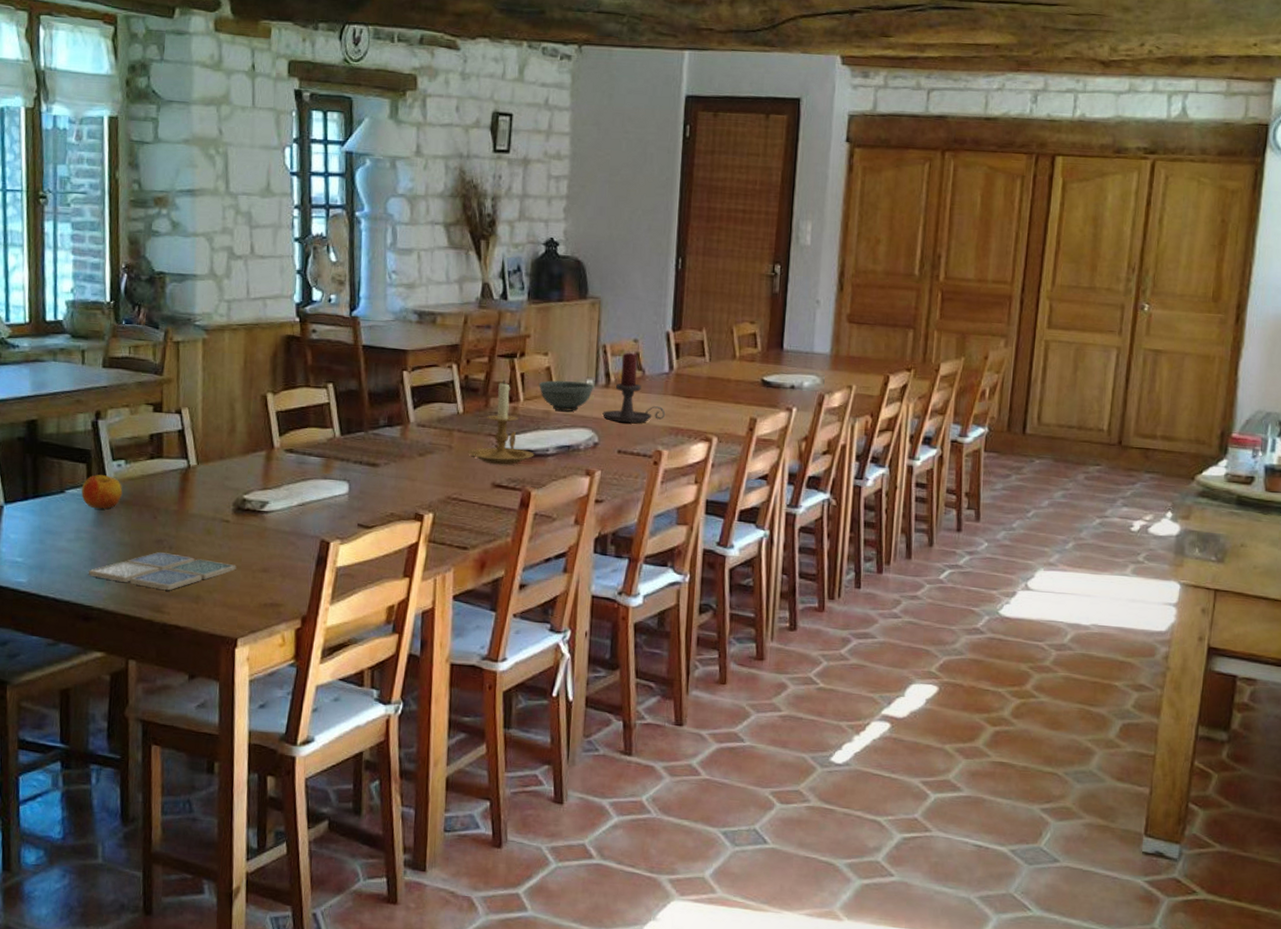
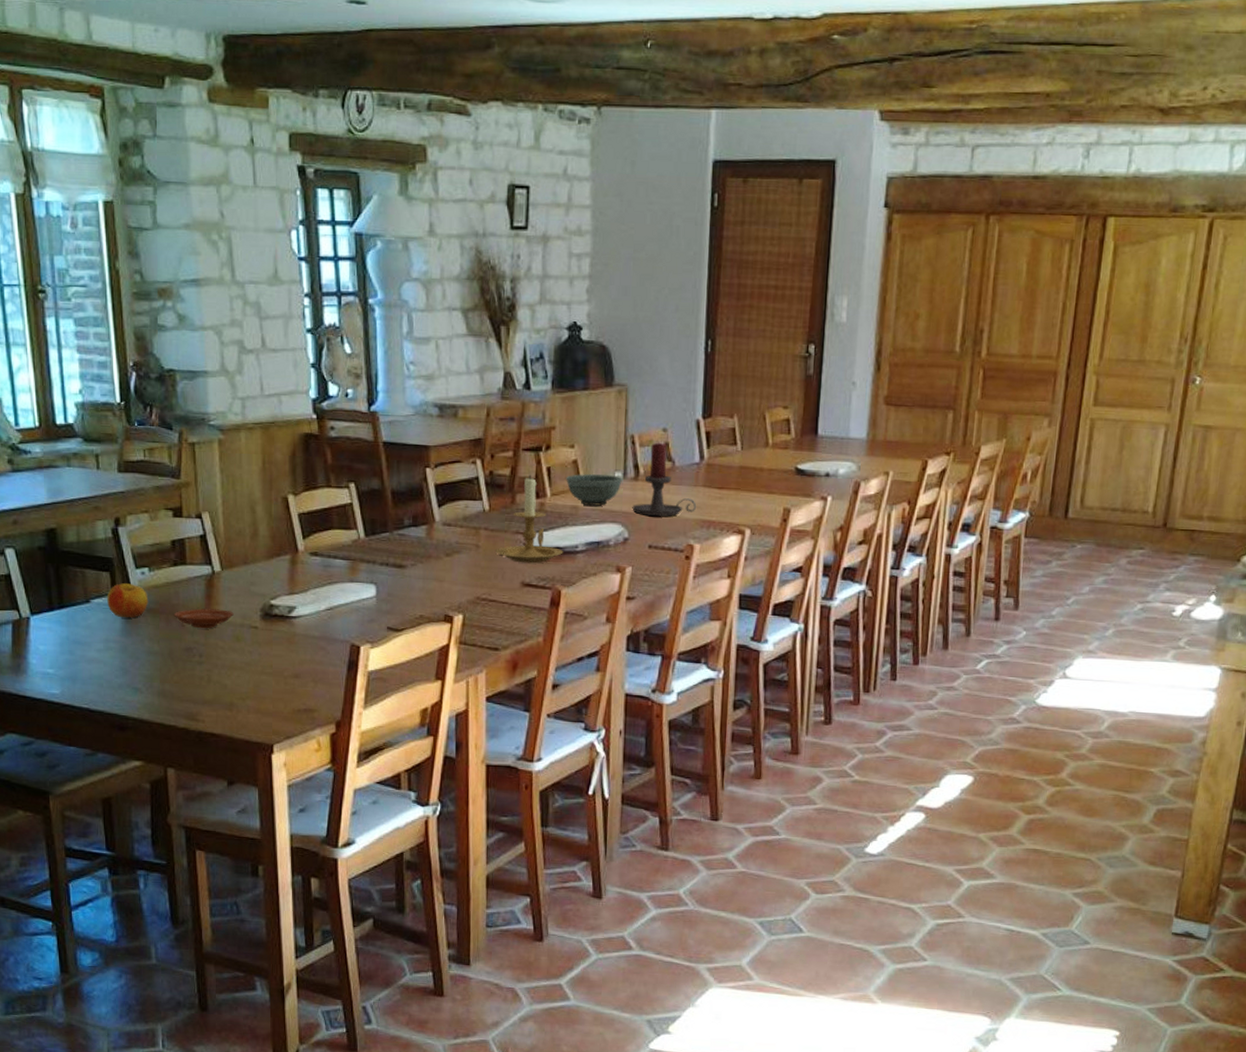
drink coaster: present [88,551,237,591] -> none [120,659,268,699]
plate: none [146,501,207,522] -> present [173,608,234,629]

